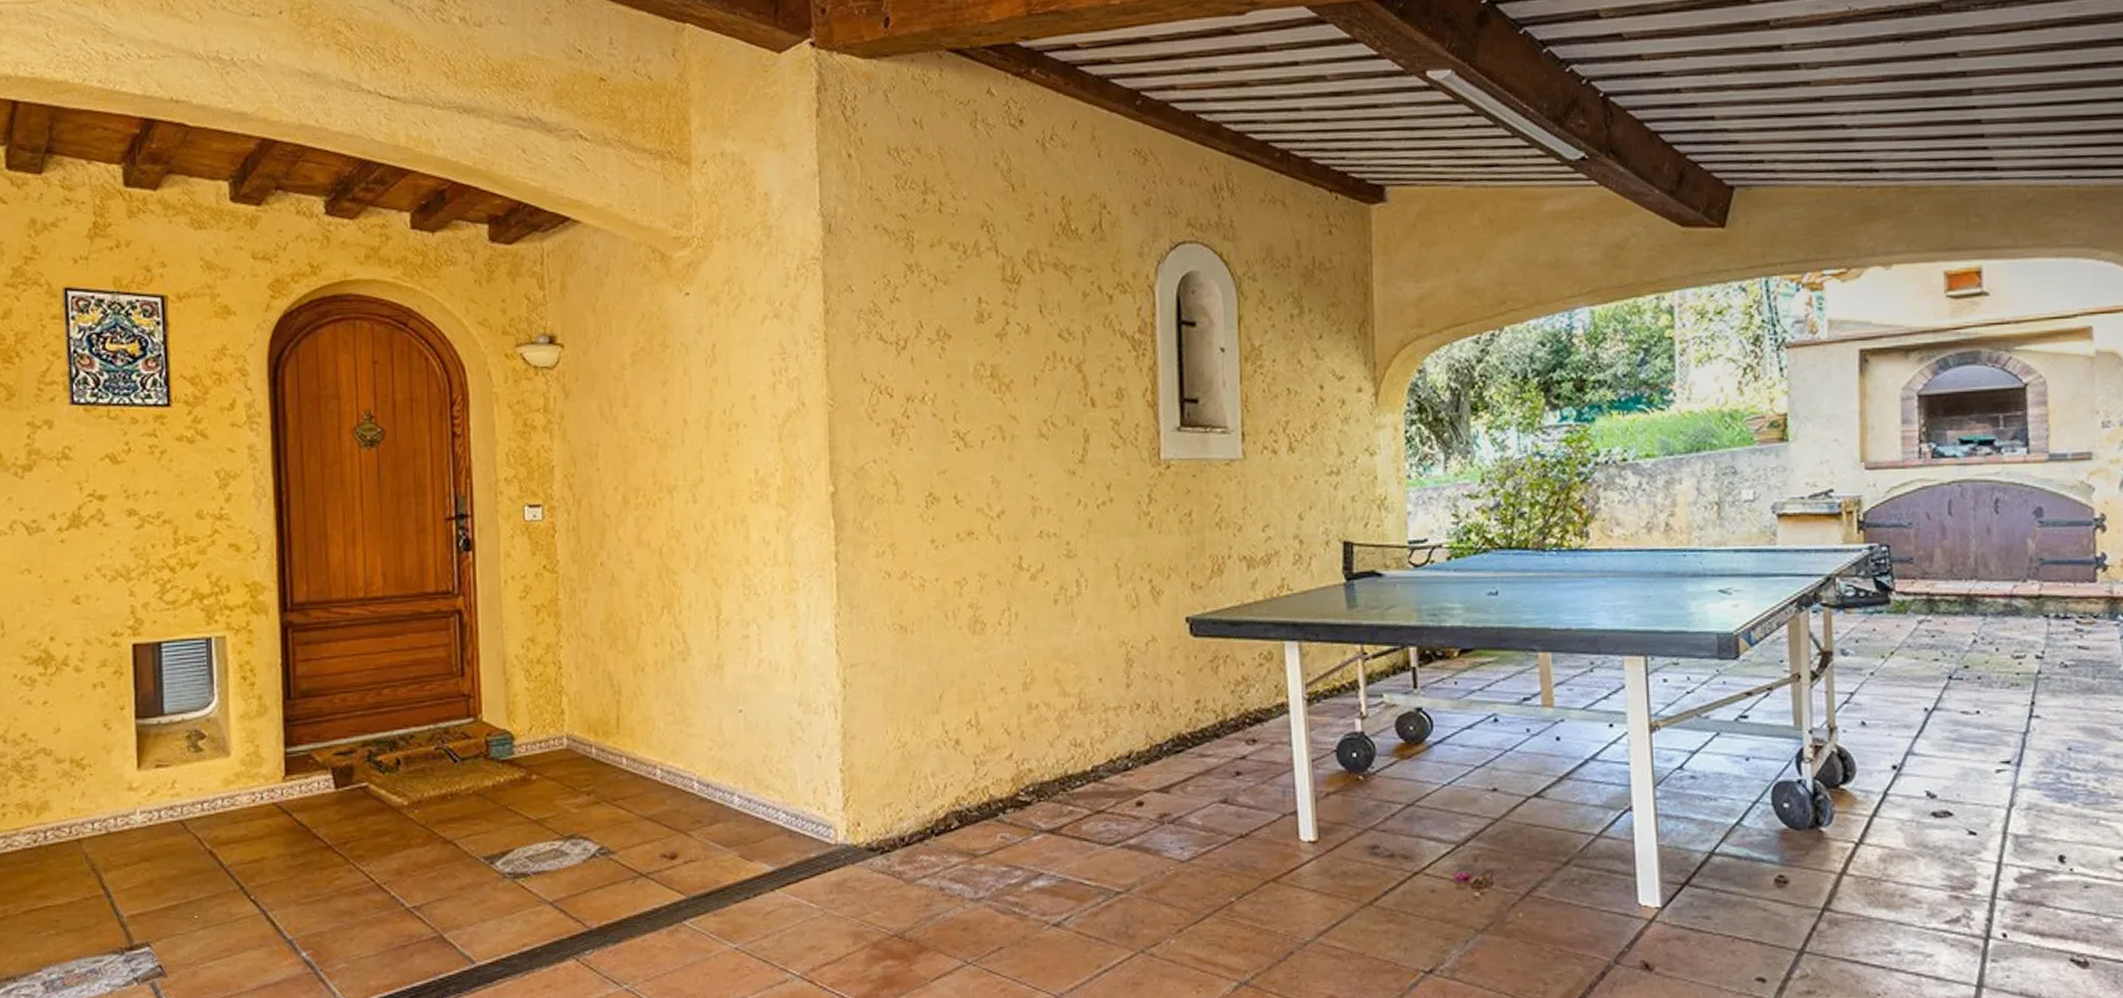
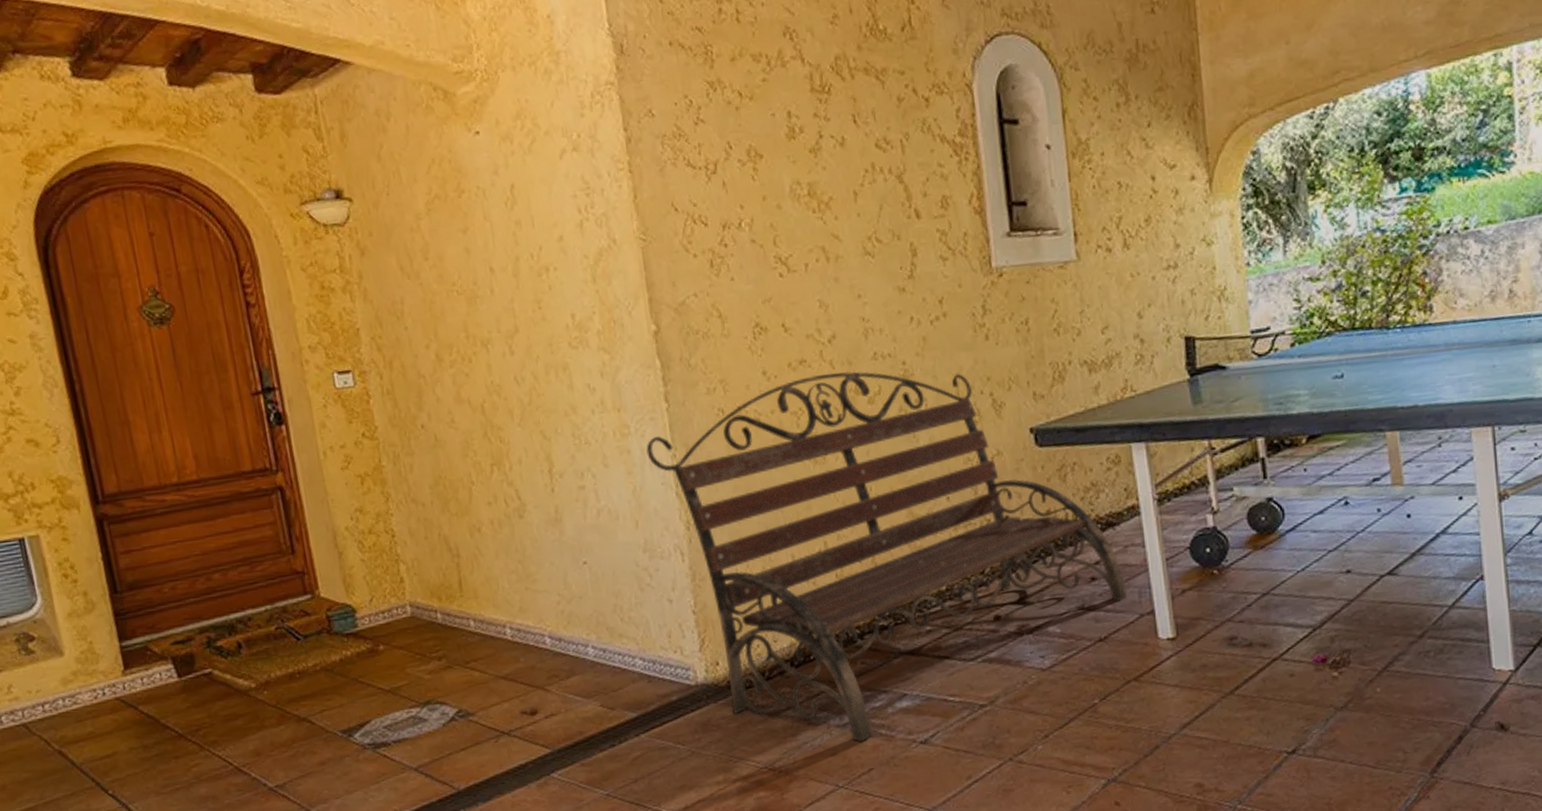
garden bench: none [812,547,1271,919] -> present [646,371,1127,742]

